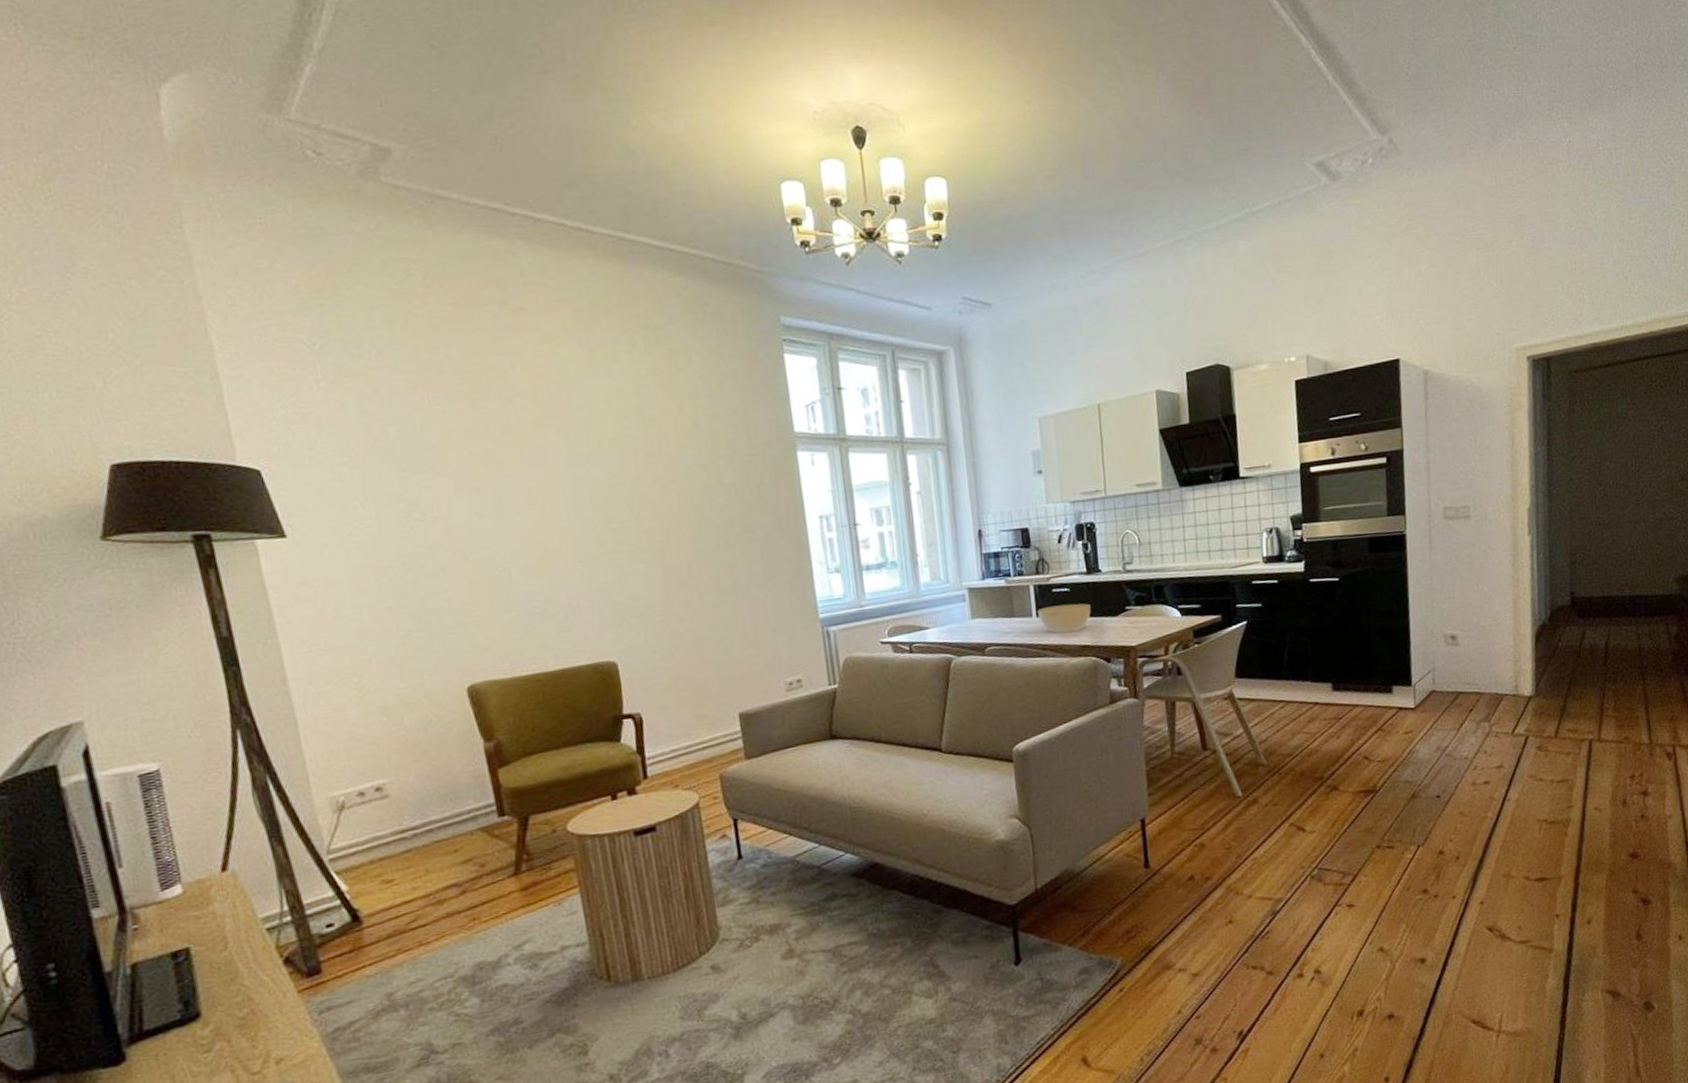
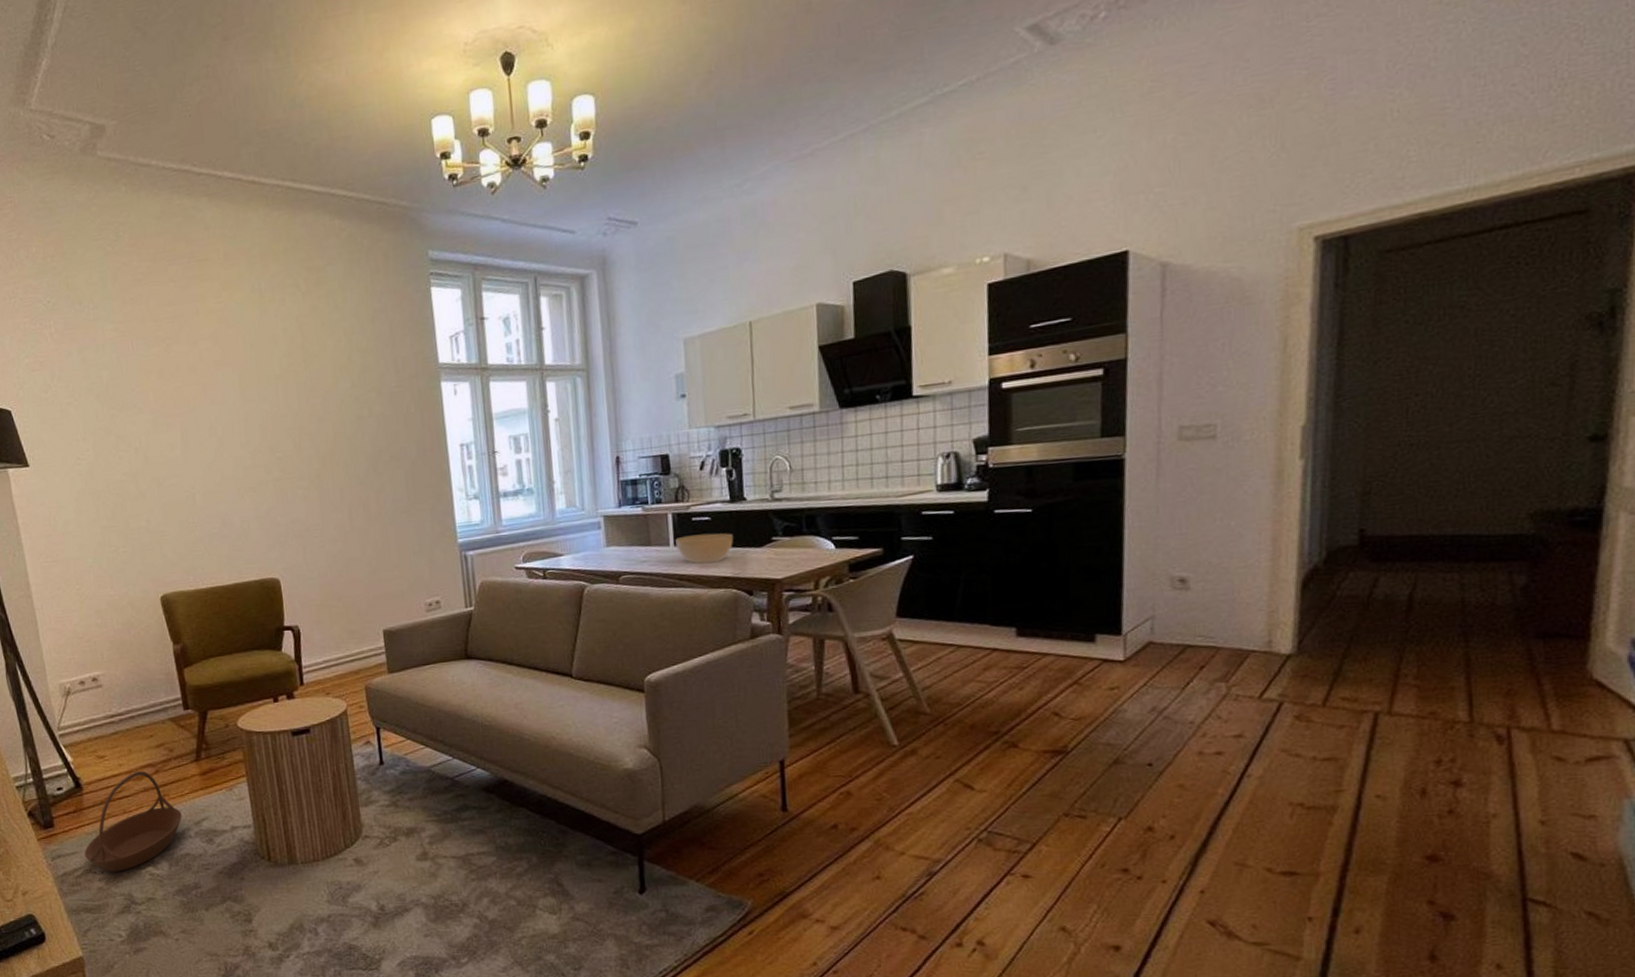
basket: none [365,892,498,1020] -> present [84,770,182,872]

